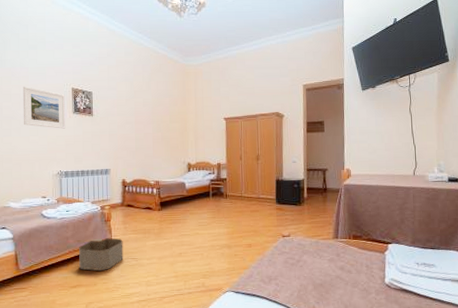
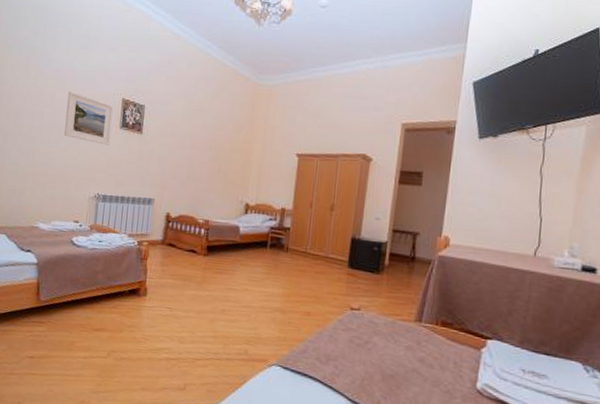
basket: present [79,238,124,272] -> none [105,279,159,317]

